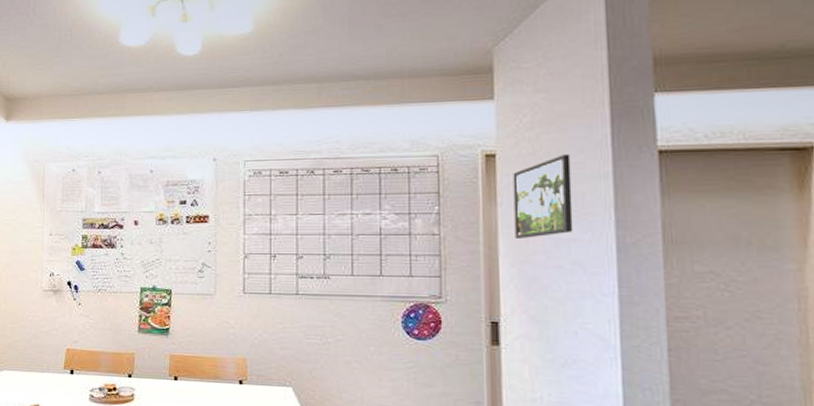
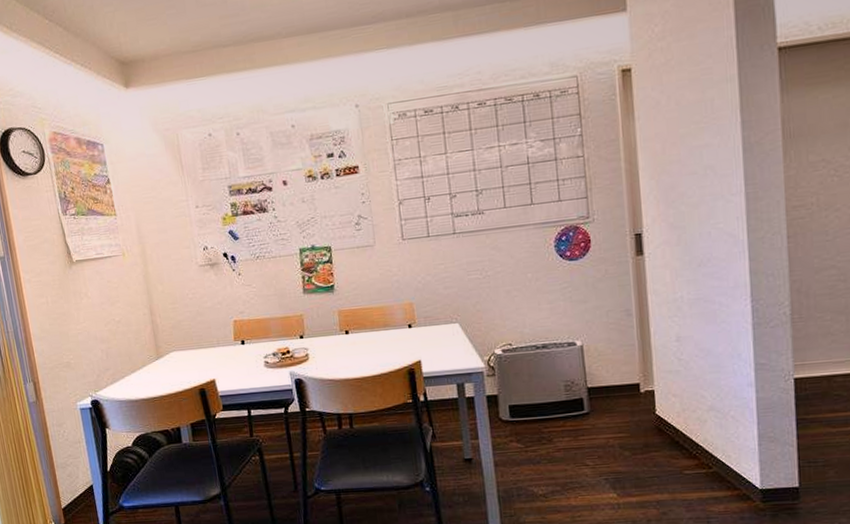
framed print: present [513,154,574,238] -> none [648,60,705,151]

